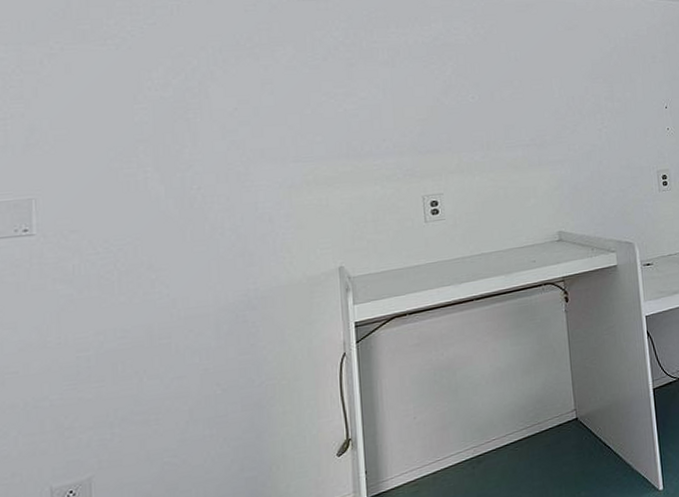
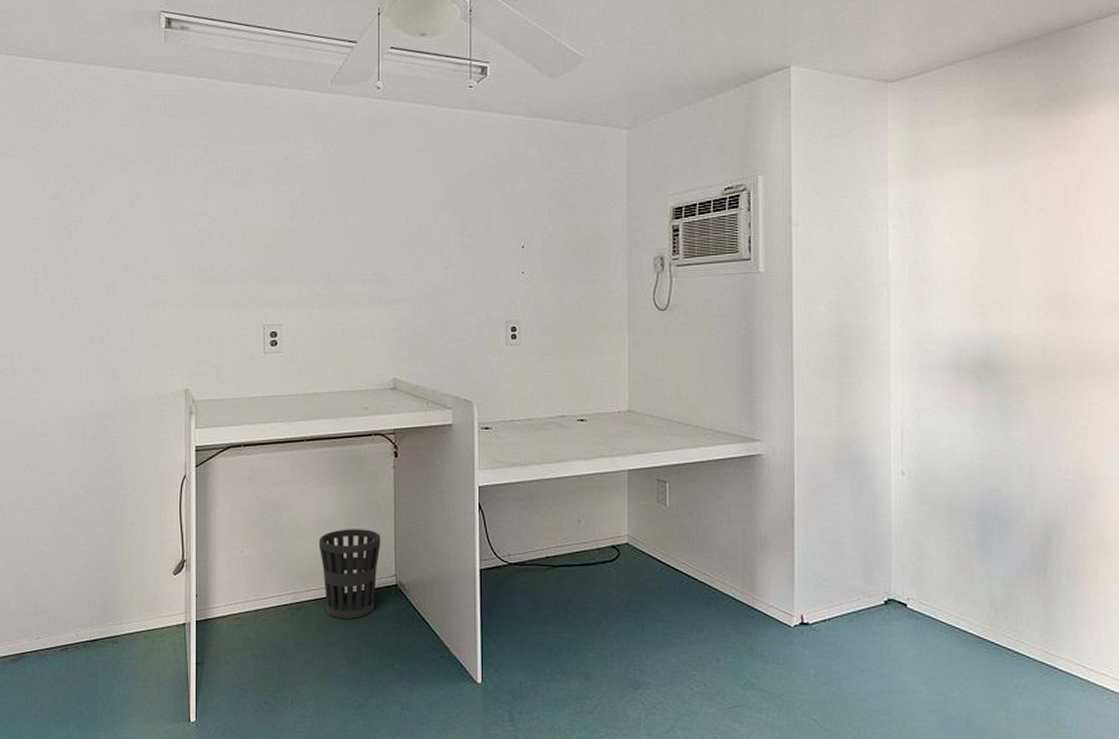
wastebasket: none [496,372,559,462] -> present [318,529,381,619]

